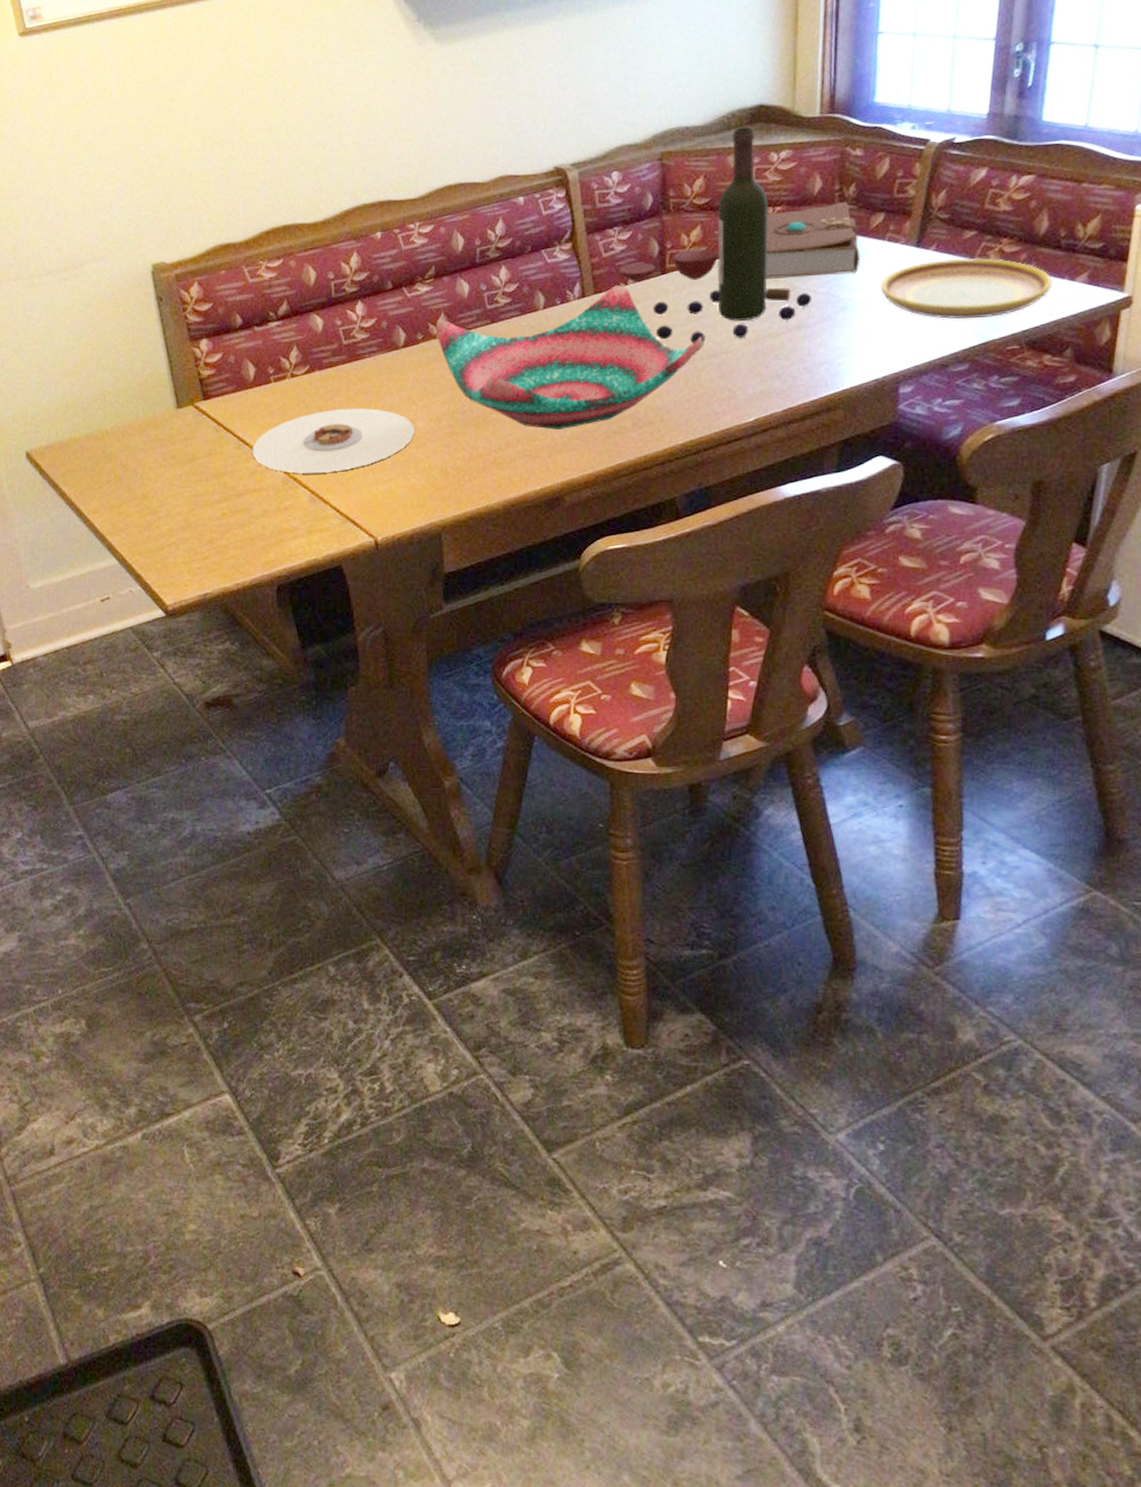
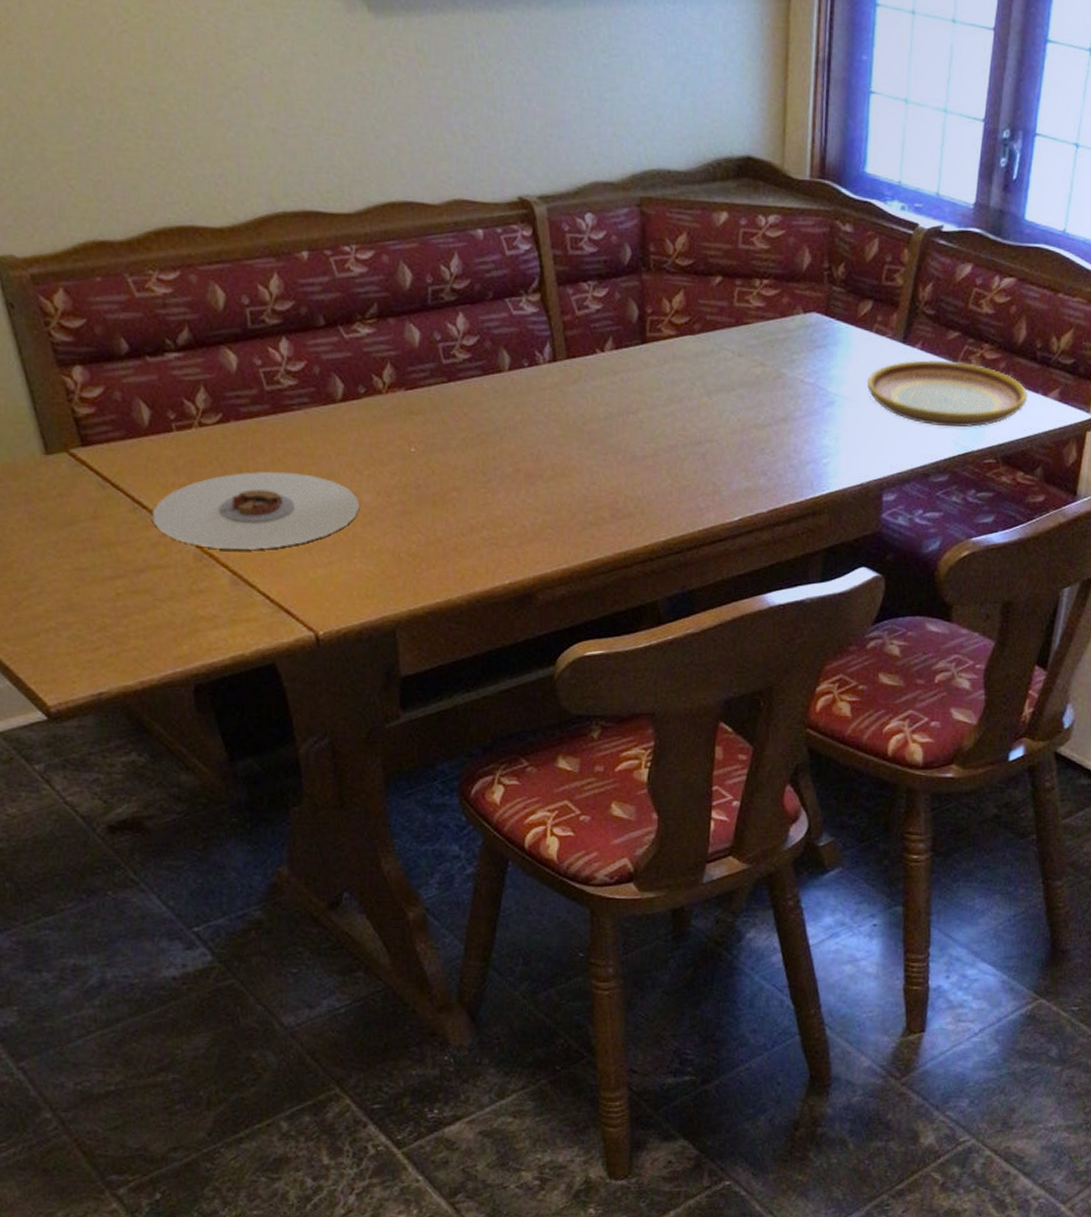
decorative bowl: present [436,285,703,430] -> none [381,351,686,517]
wine bottle: present [619,127,812,344] -> none [594,180,799,430]
book: present [765,201,860,279] -> none [752,282,848,365]

